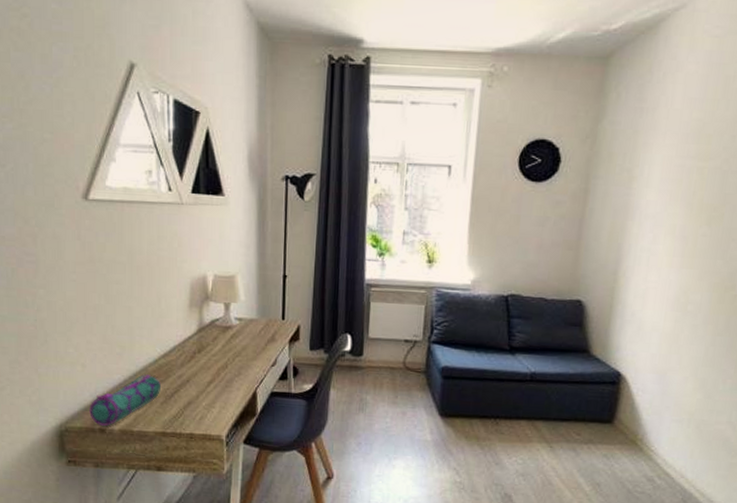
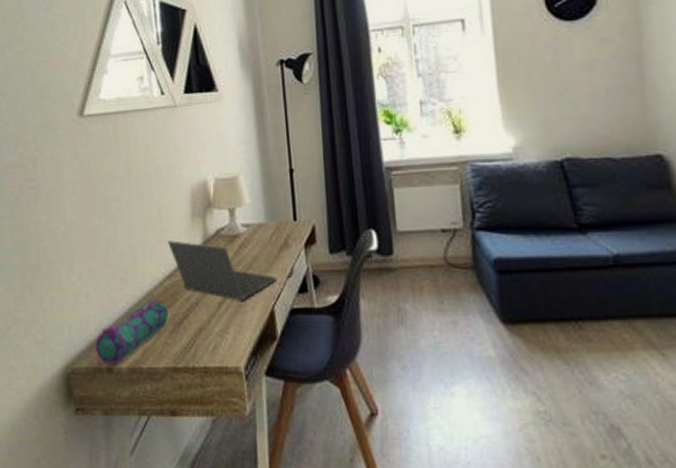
laptop computer: none [165,325,263,382] -> present [168,240,278,301]

